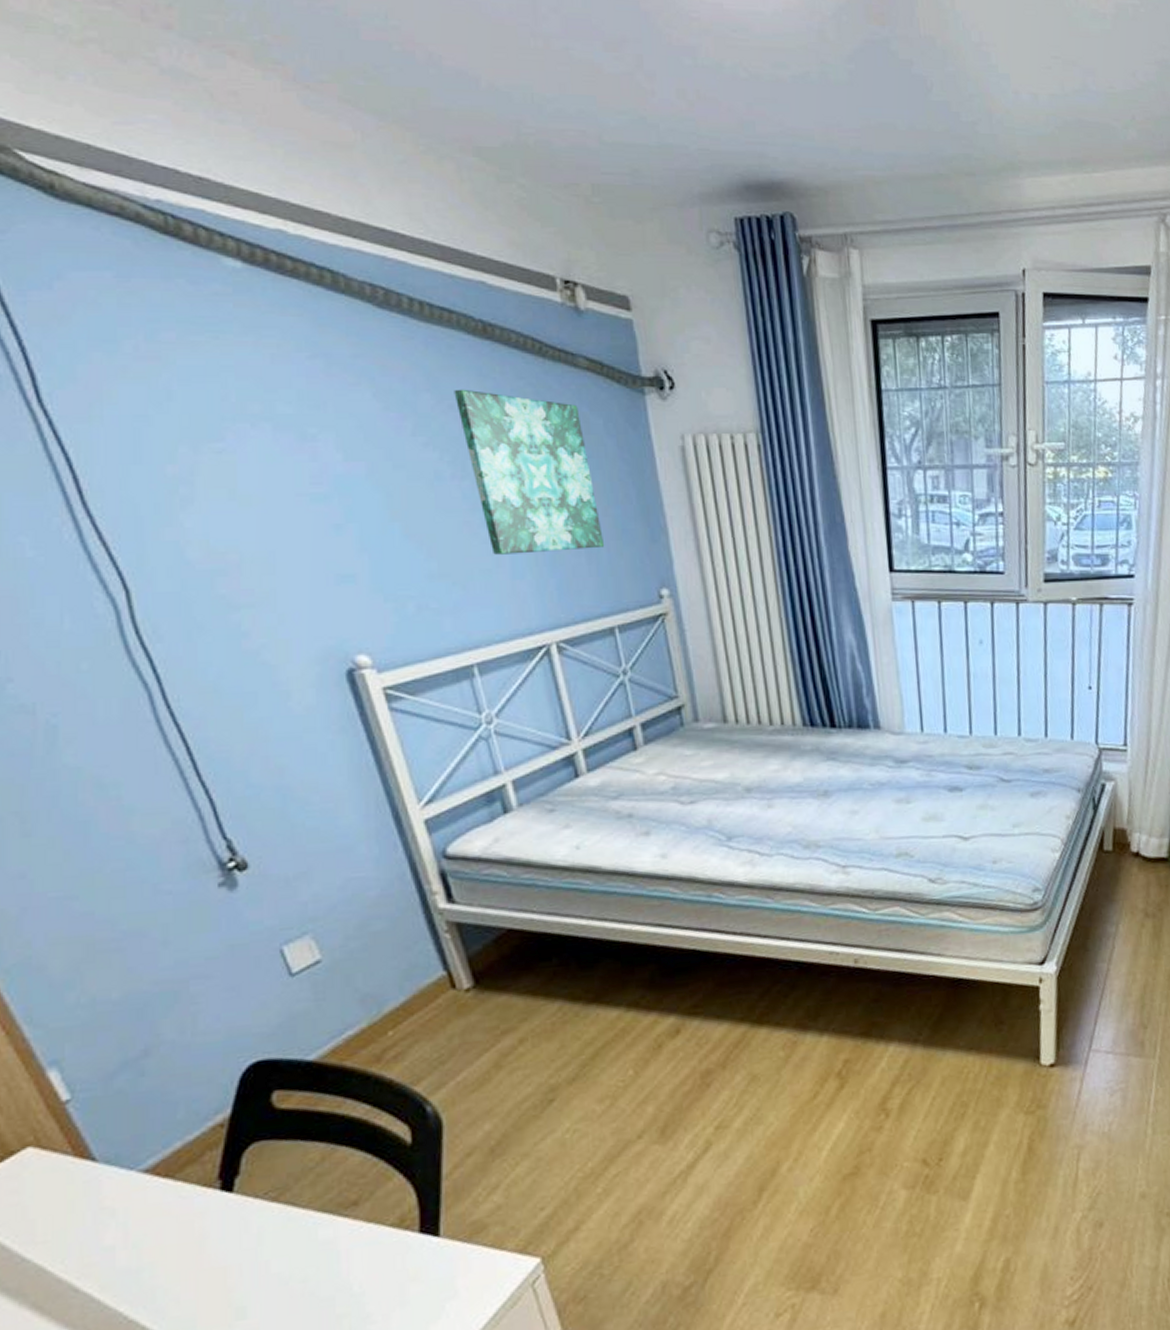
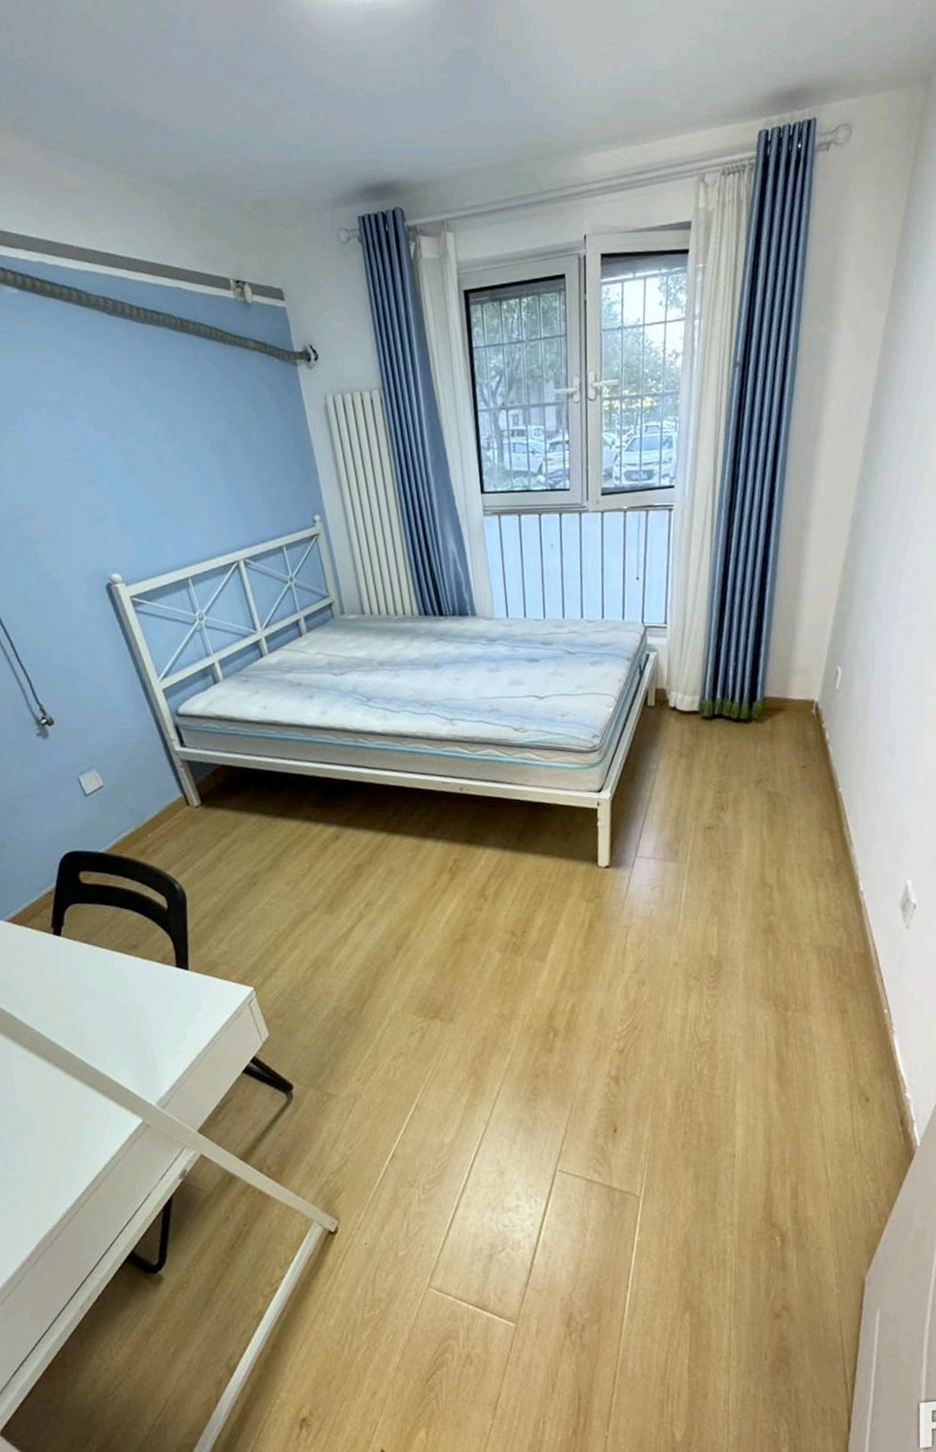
wall art: present [454,389,605,555] -> none [164,372,274,496]

